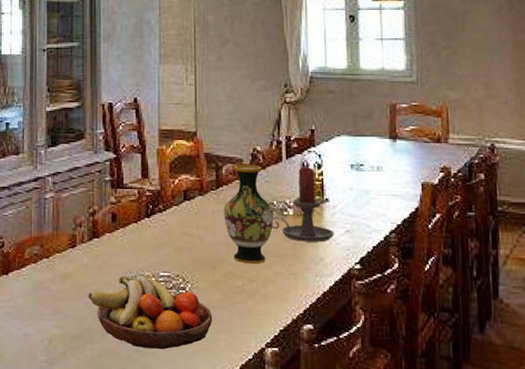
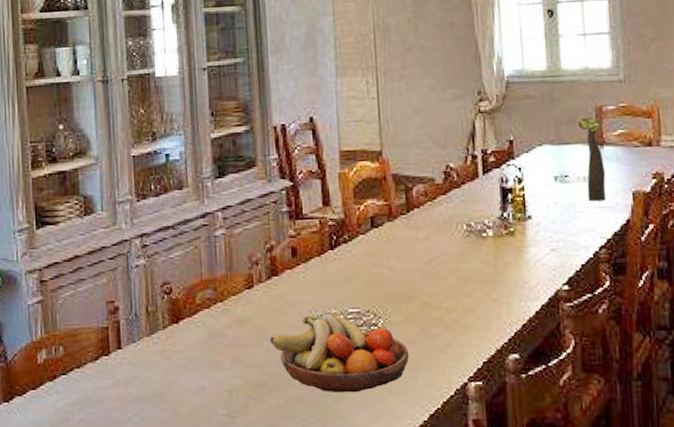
vase: present [224,165,274,264] -> none [416,184,472,293]
candle holder: present [272,167,335,242] -> none [470,182,539,265]
plant: none [374,112,398,190] -> present [578,116,606,201]

